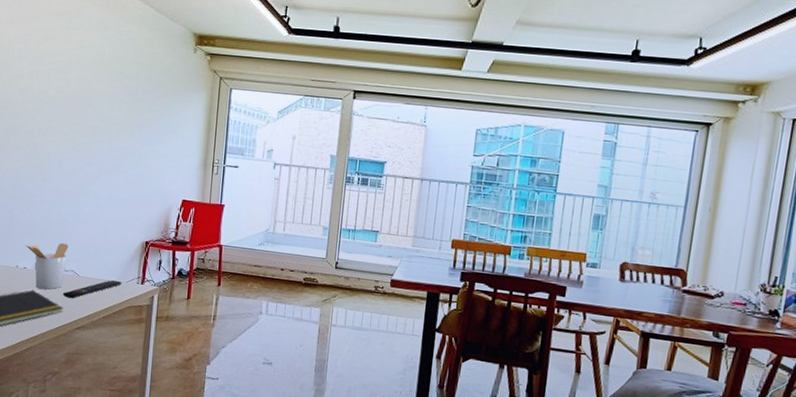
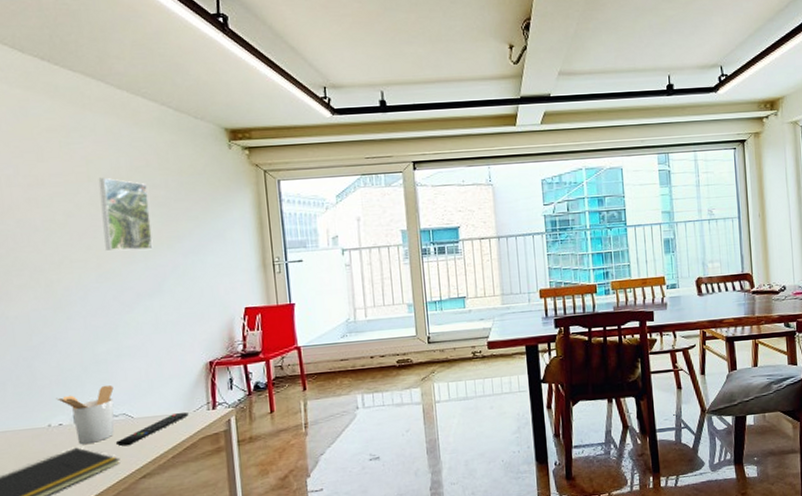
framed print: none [82,62,123,133] -> present [98,177,154,251]

